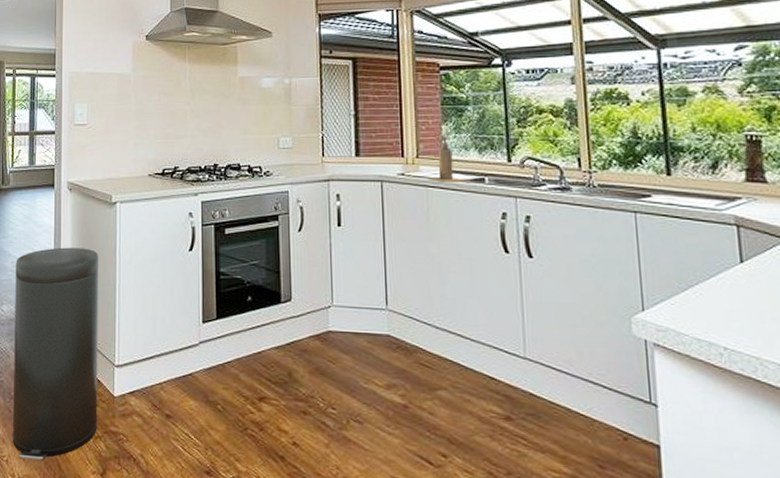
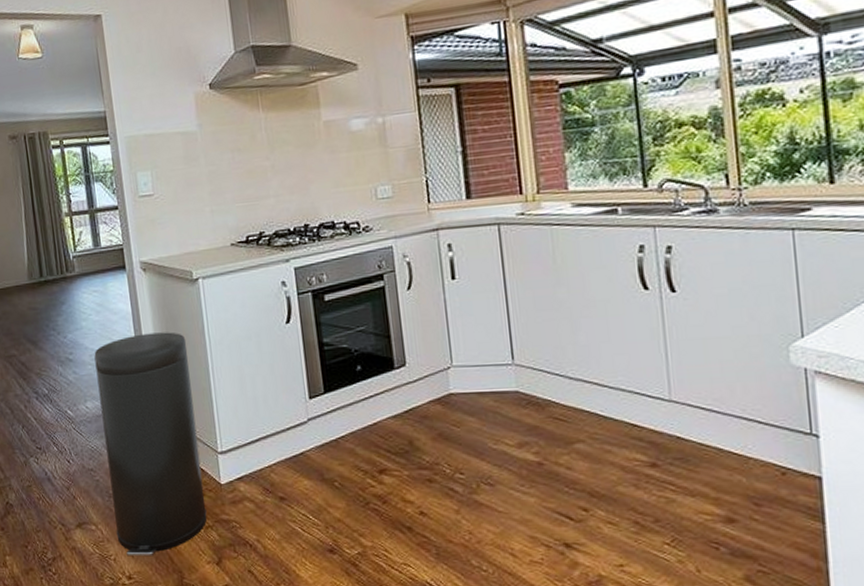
soap dispenser: present [426,136,471,184] -> none [550,164,602,220]

